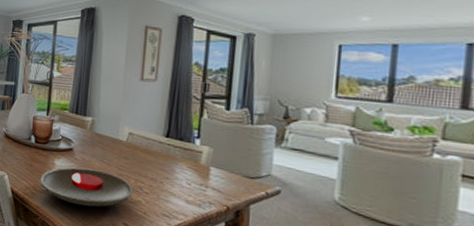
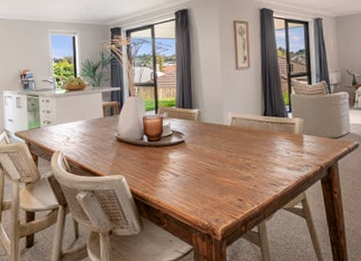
plate: present [40,167,134,207] -> none [157,156,243,192]

